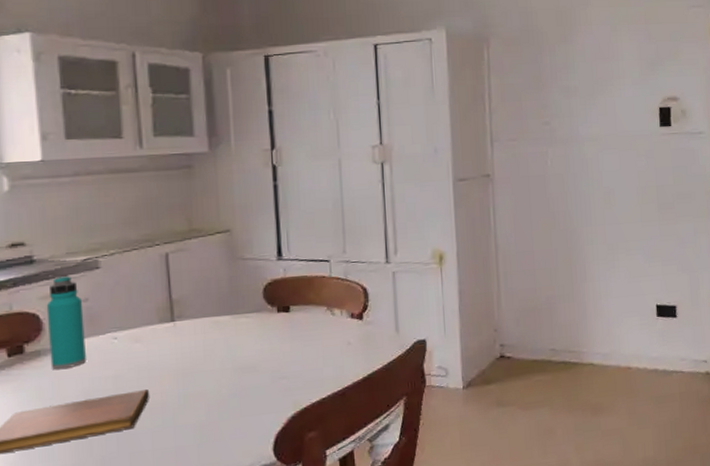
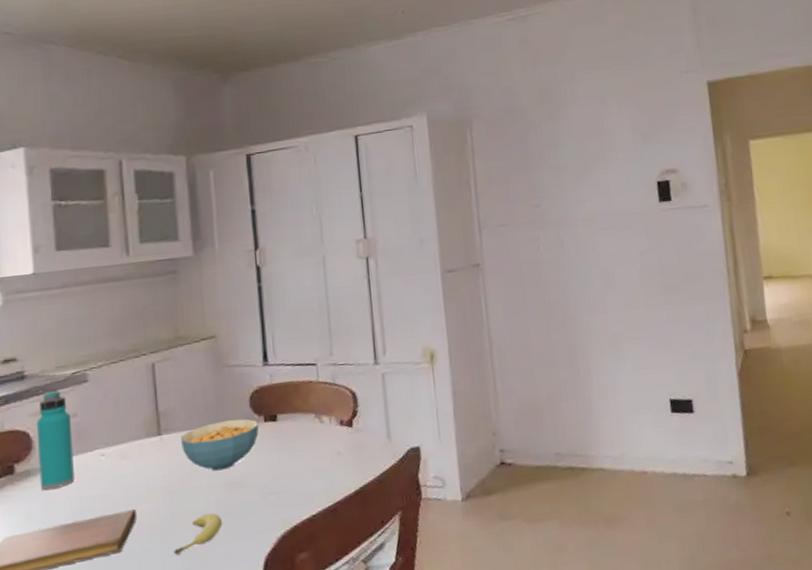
fruit: none [186,394,234,432] -> present [174,513,222,555]
cereal bowl: none [193,309,272,356] -> present [180,418,259,471]

